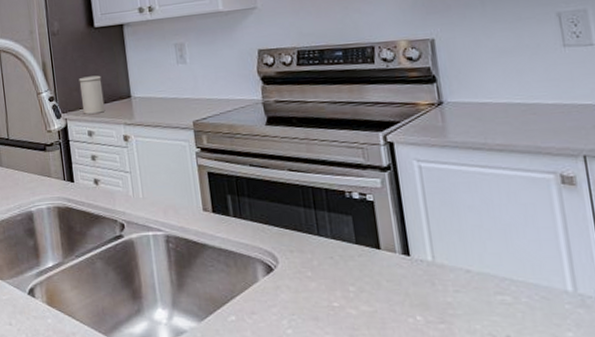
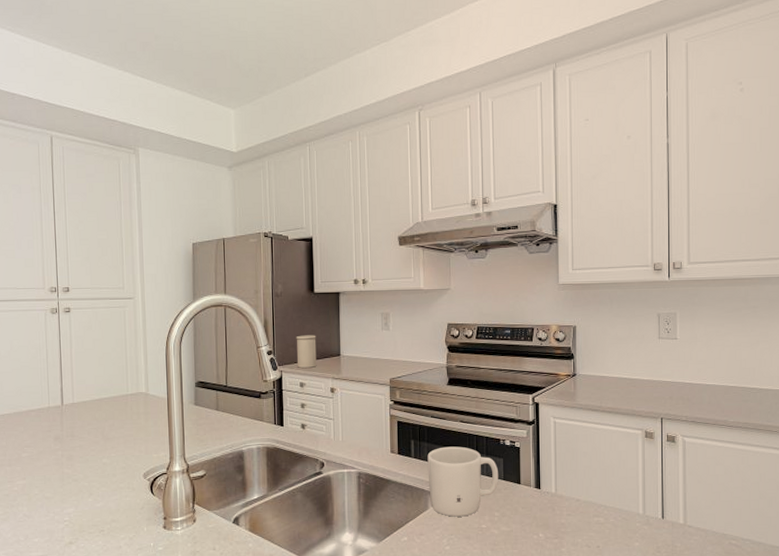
mug: none [250,201,350,292] -> present [427,446,499,517]

